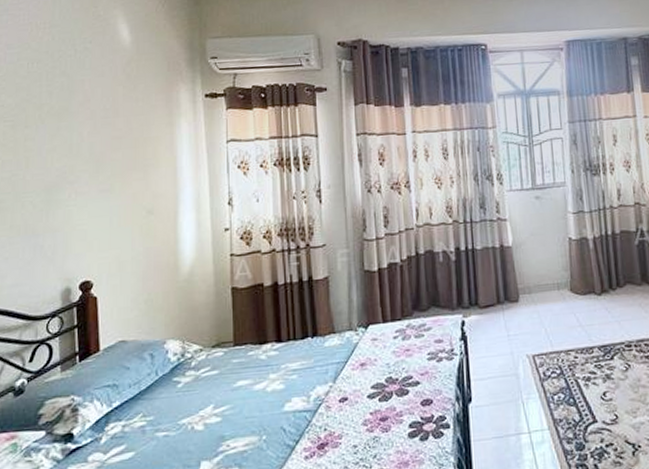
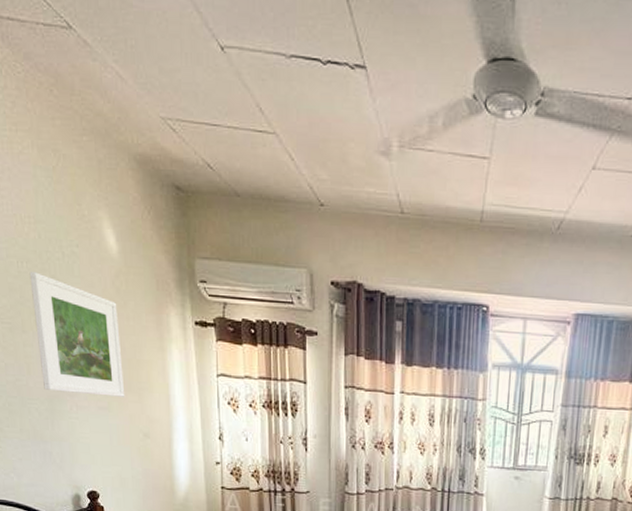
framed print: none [39,70,130,181] -> present [29,272,125,397]

